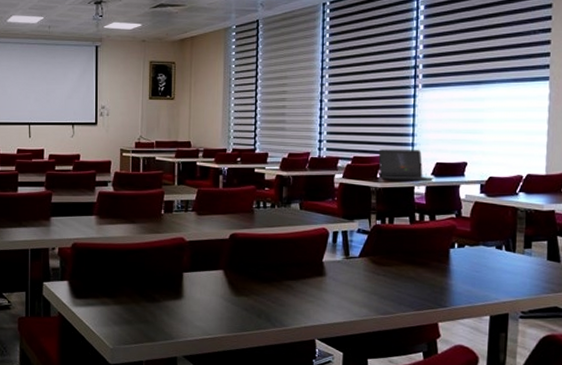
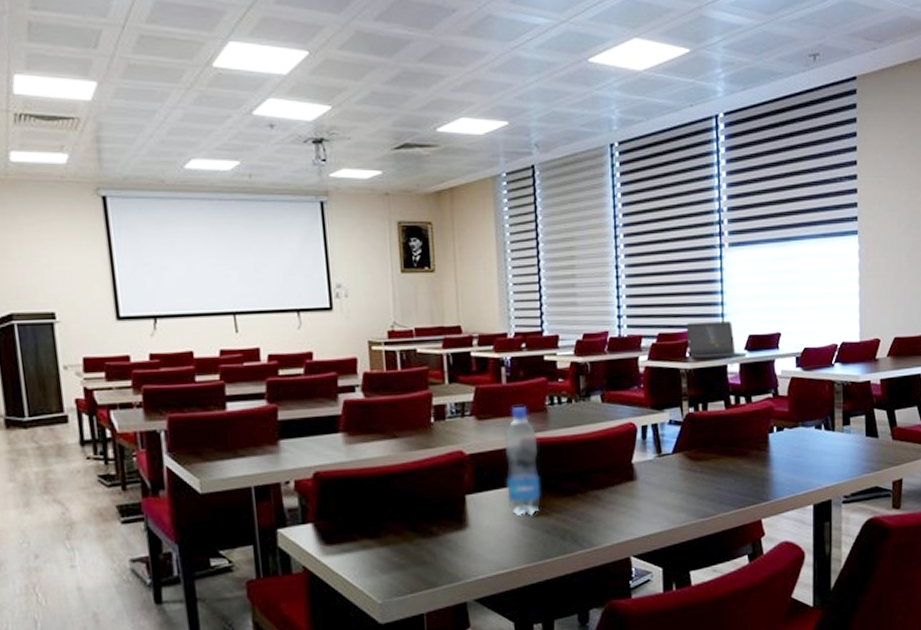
bottle: none [216,206,244,295] -> present [504,406,541,516]

